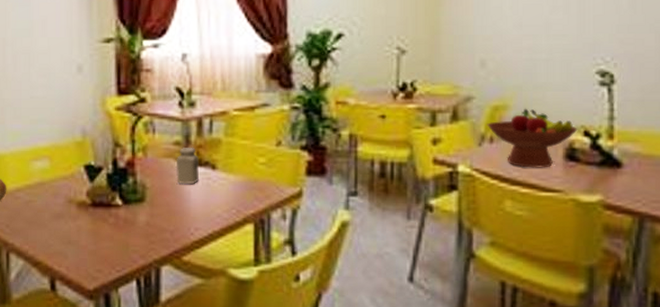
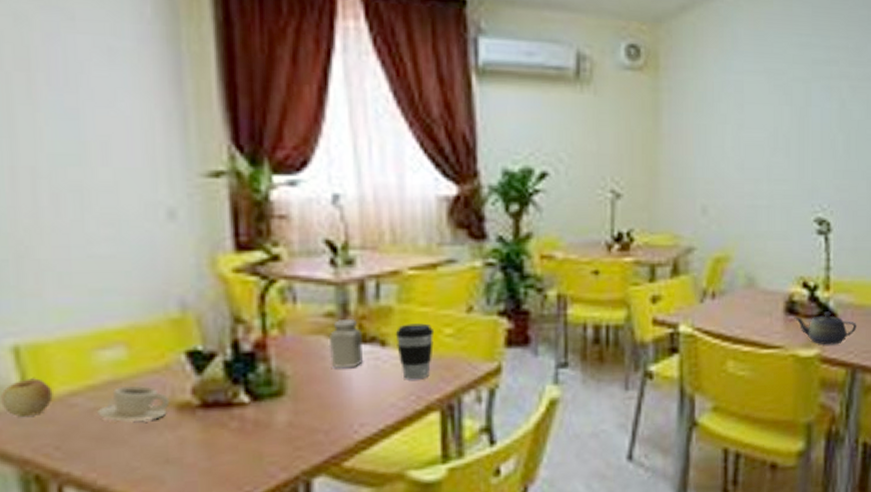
cup: none [31,186,73,213] -> present [97,385,170,422]
coffee cup: none [222,153,252,197] -> present [395,323,435,380]
fruit bowl: present [487,108,578,168] -> none [709,259,797,324]
teapot: none [574,160,645,193] -> present [794,311,857,345]

